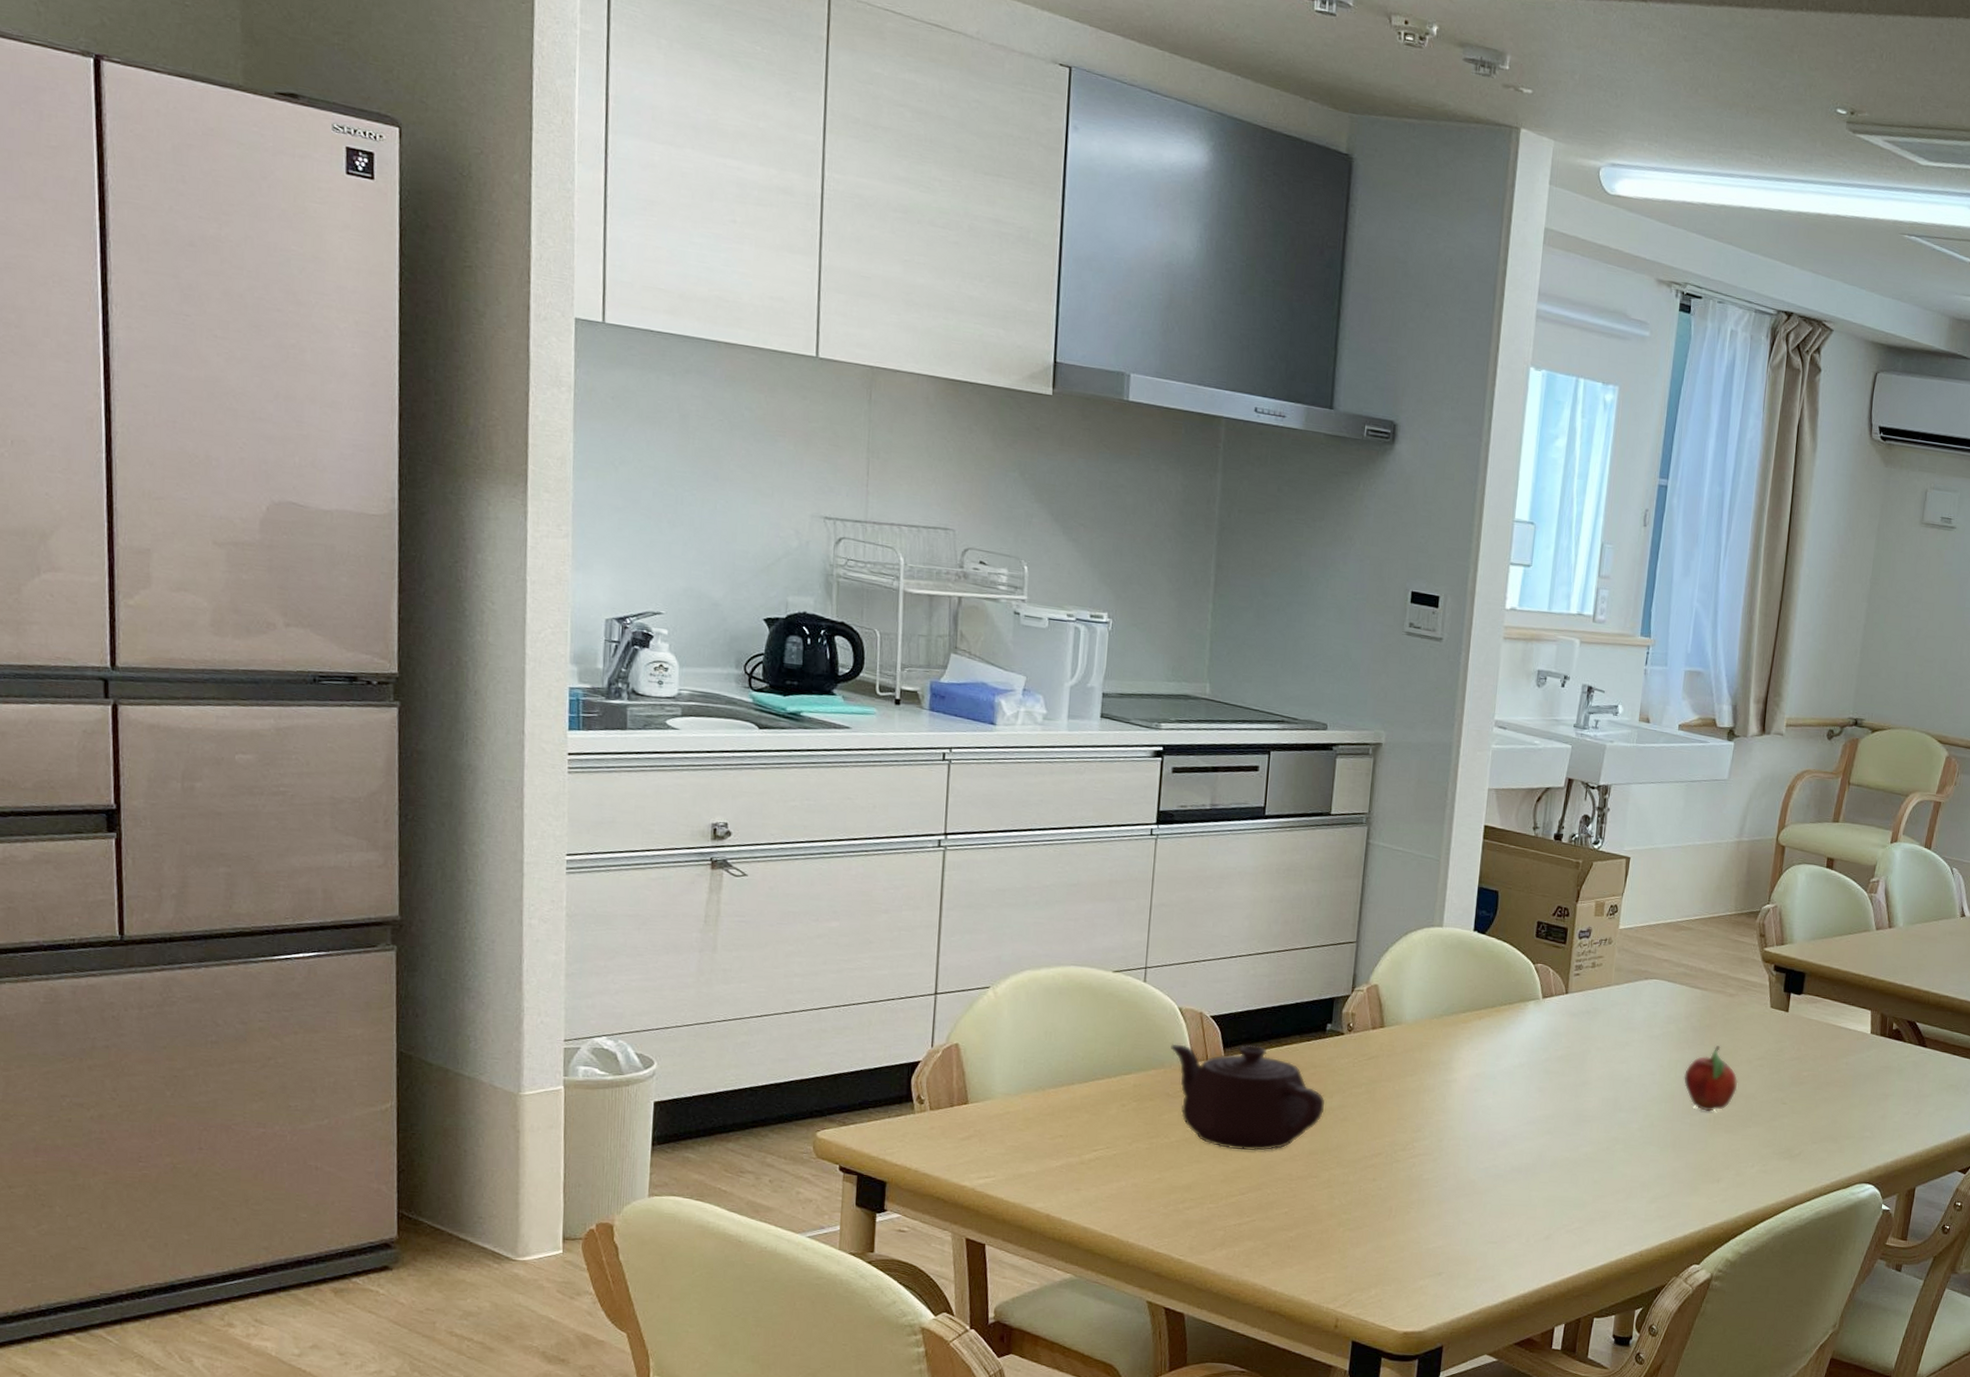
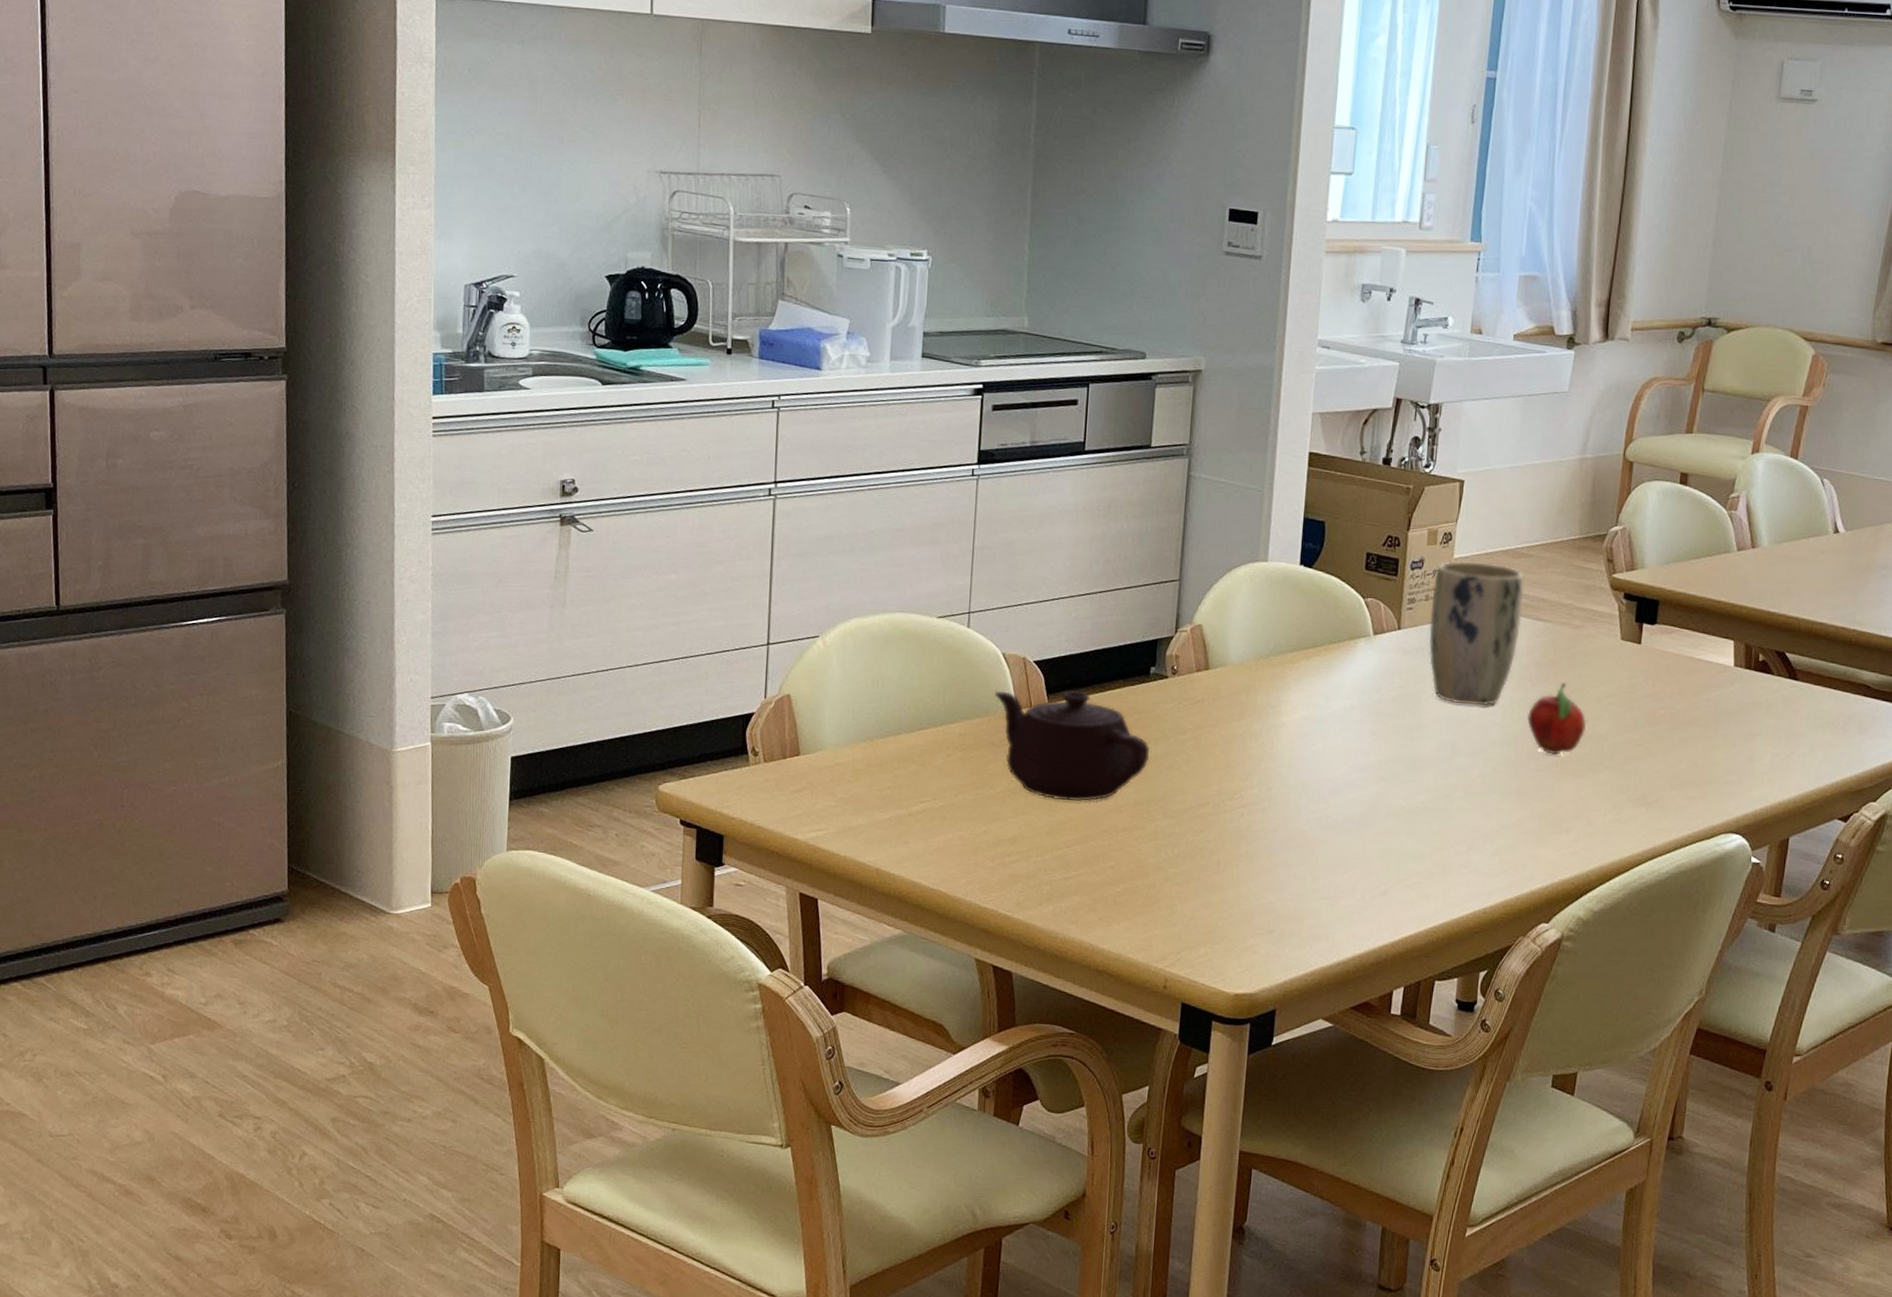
plant pot: none [1594,931,1684,1066] -> present [1428,561,1525,706]

